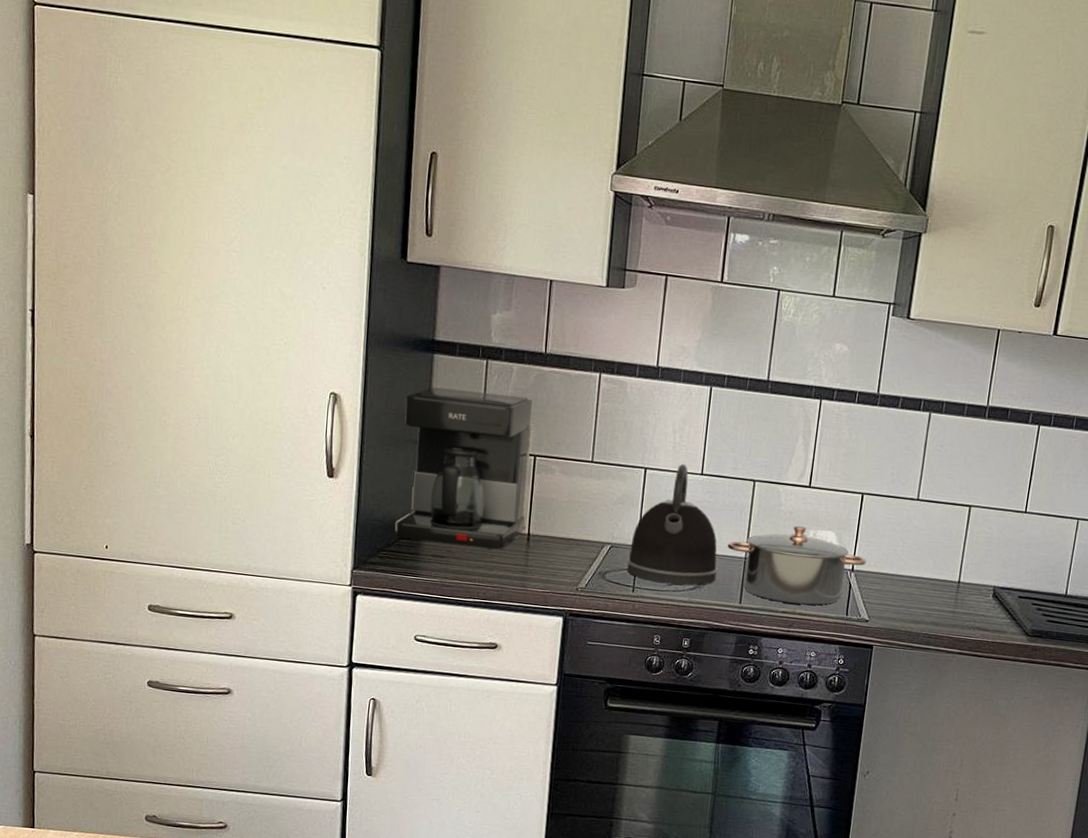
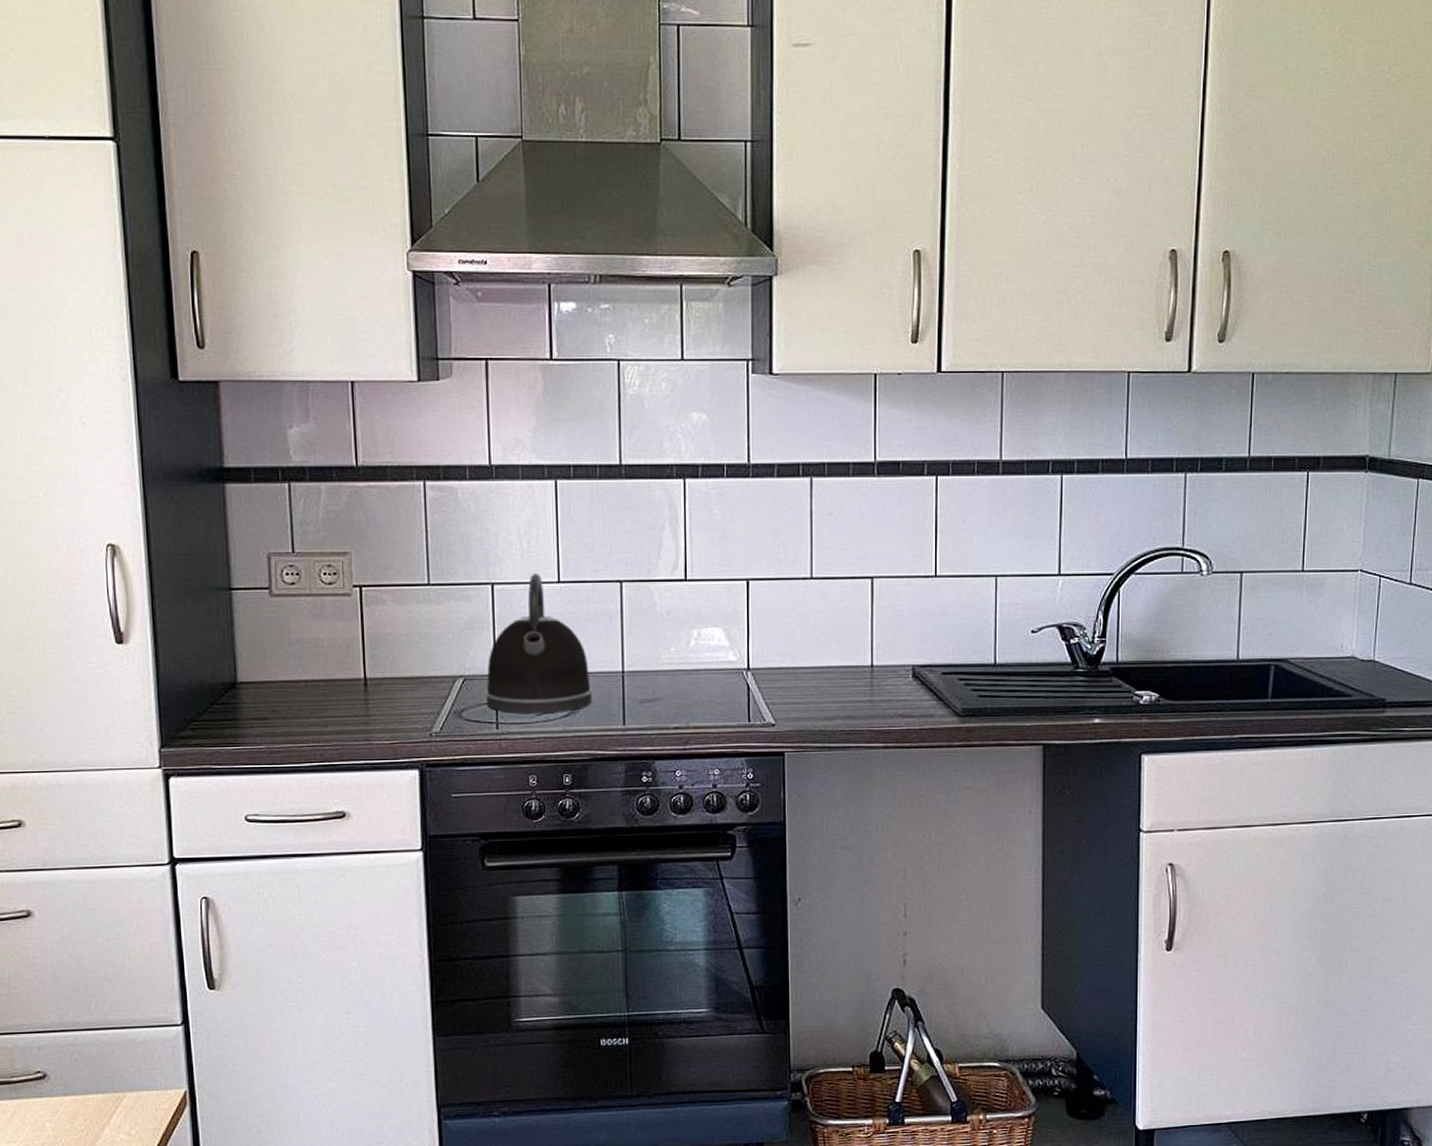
coffee maker: present [395,386,533,550] -> none [199,519,361,704]
cooking pot: present [727,525,867,606] -> none [600,626,764,717]

